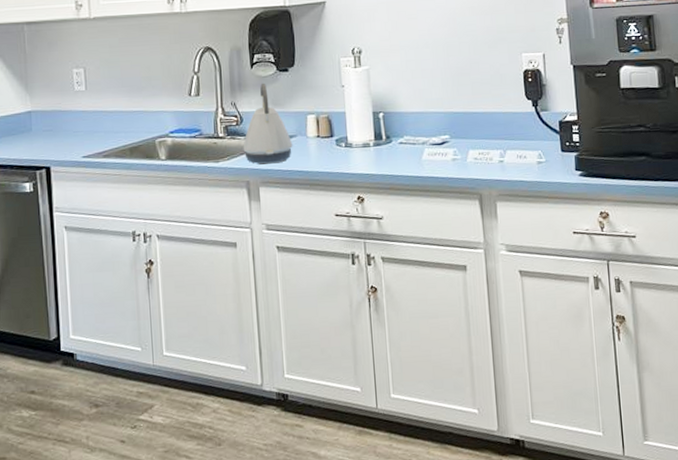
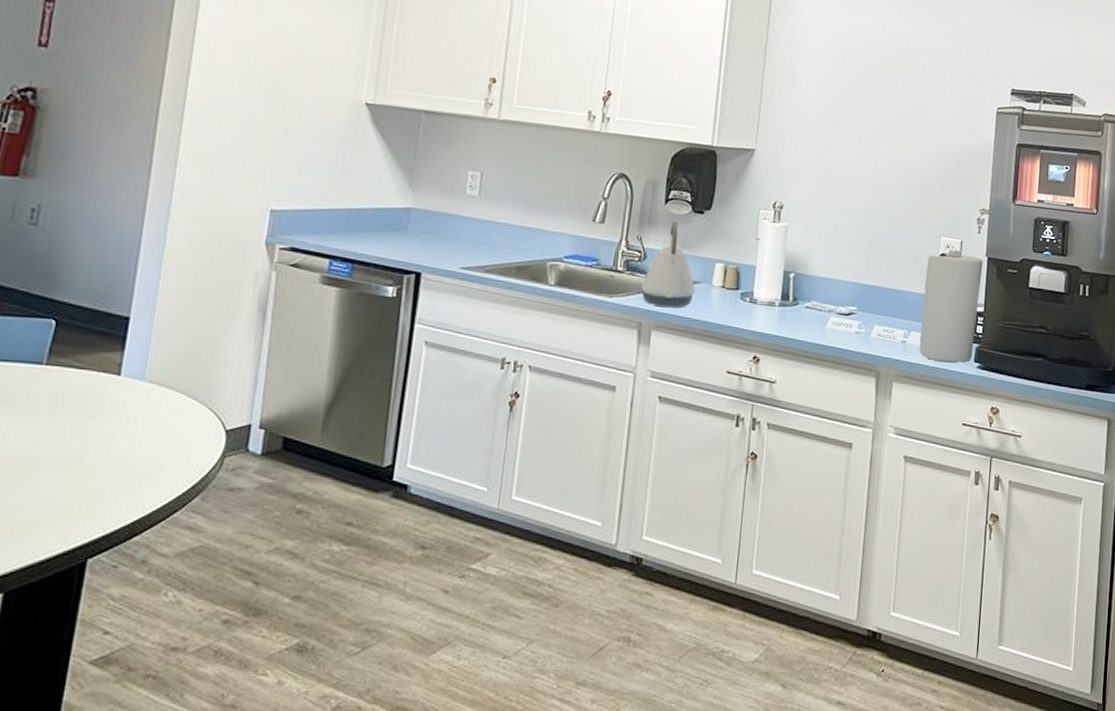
paper towel holder: none [512,64,573,175] -> present [919,249,983,362]

